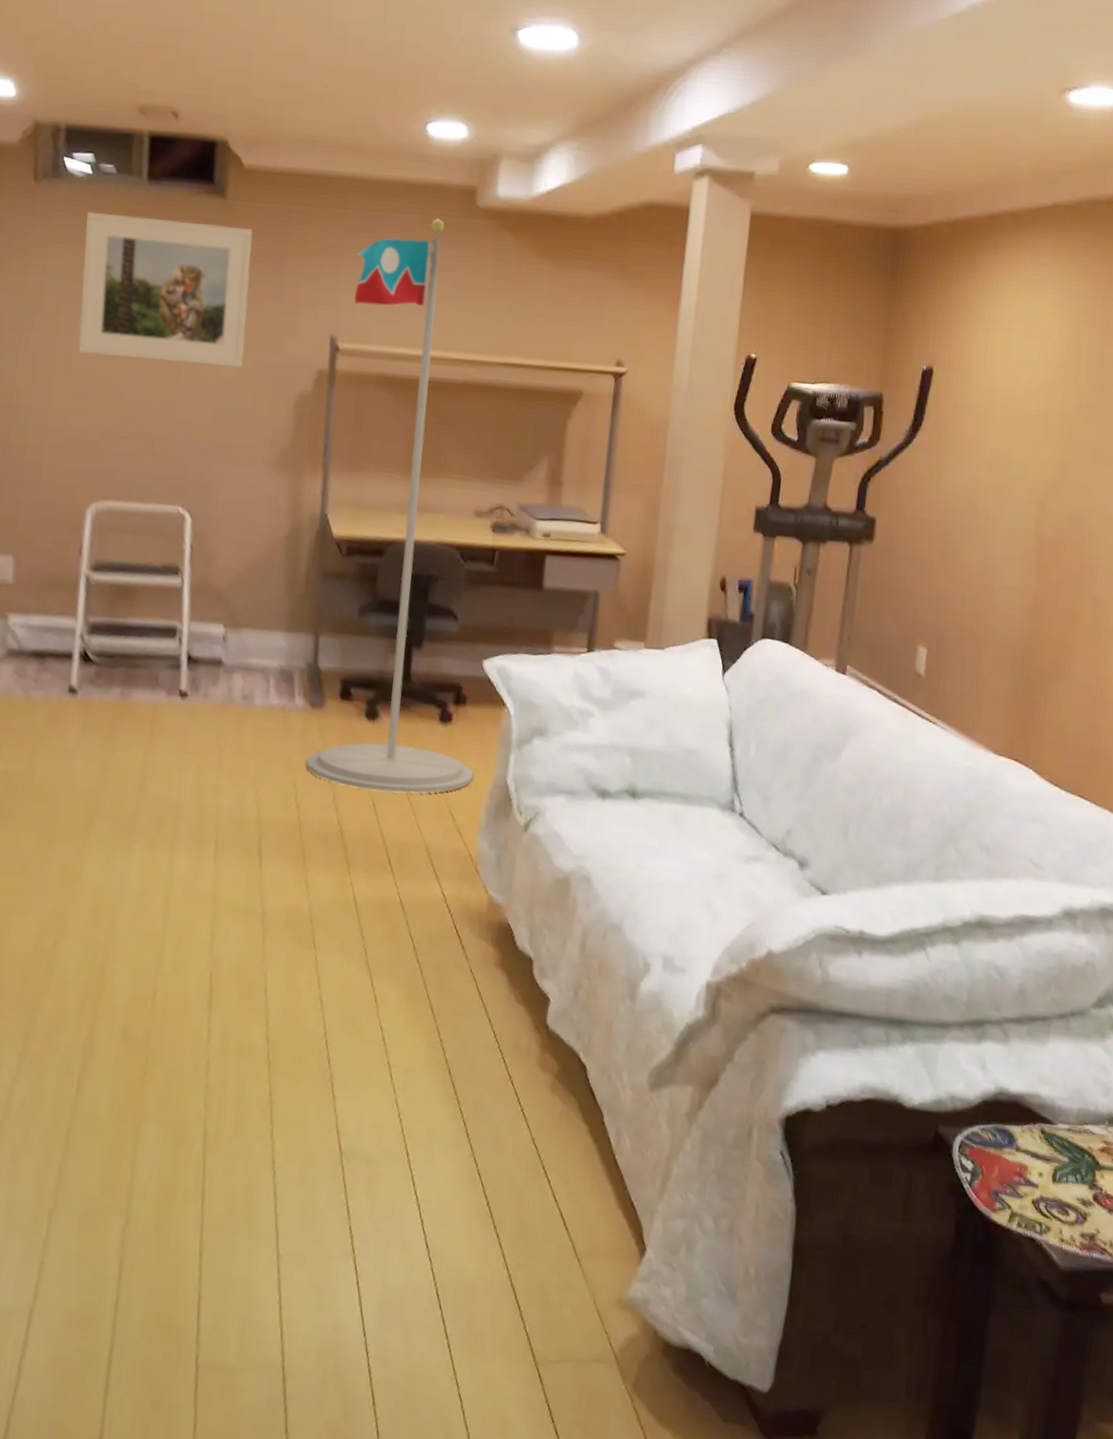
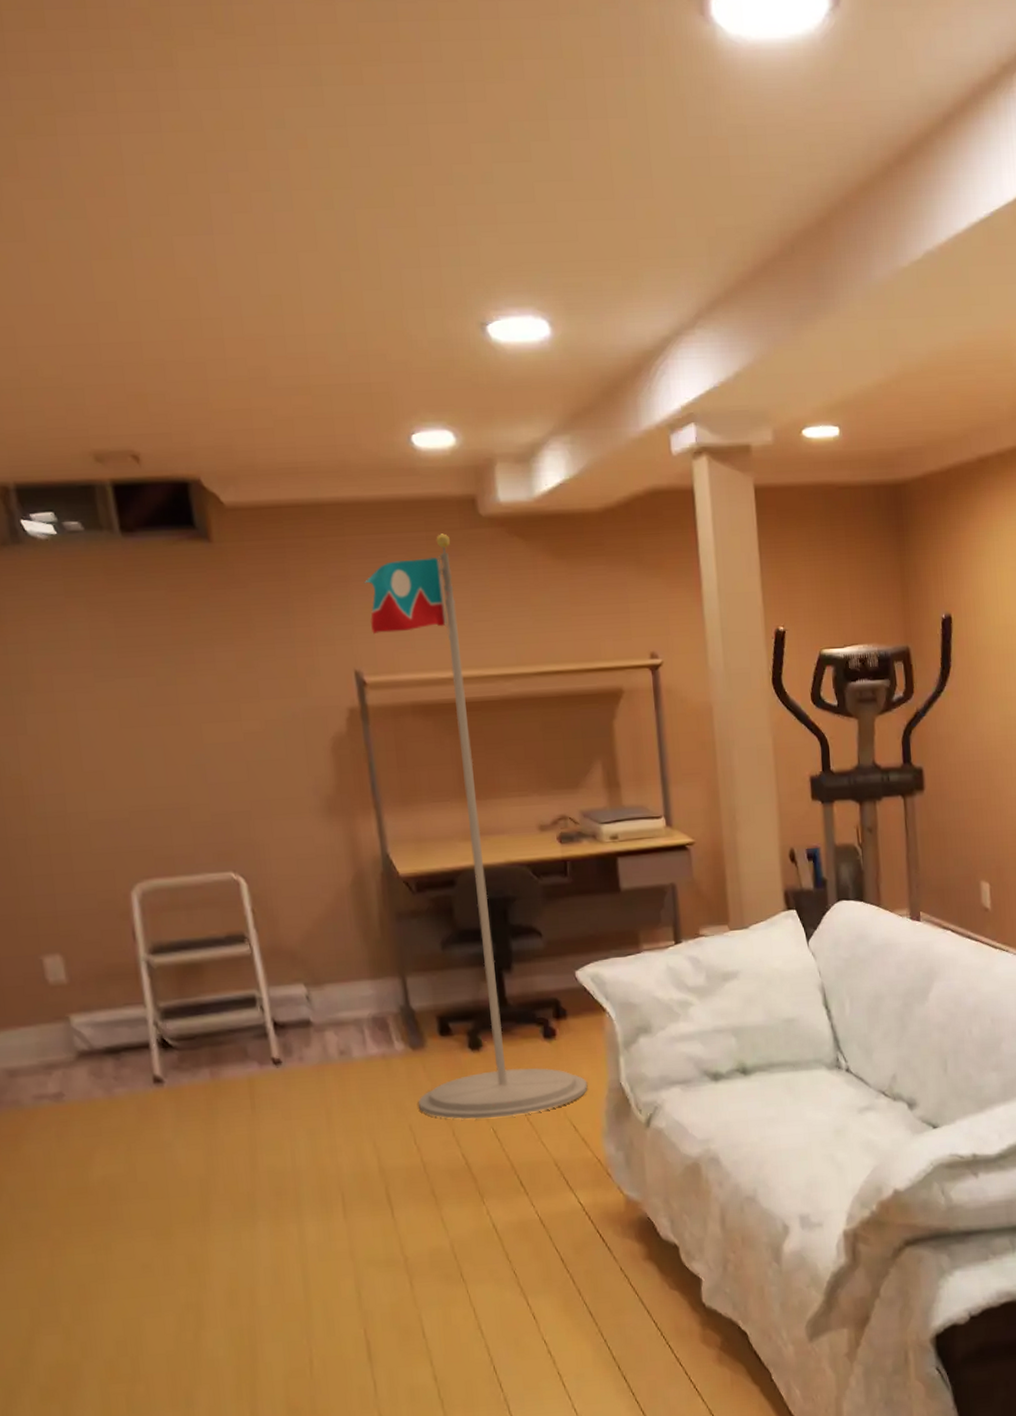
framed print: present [78,211,253,368] -> none [60,570,268,730]

